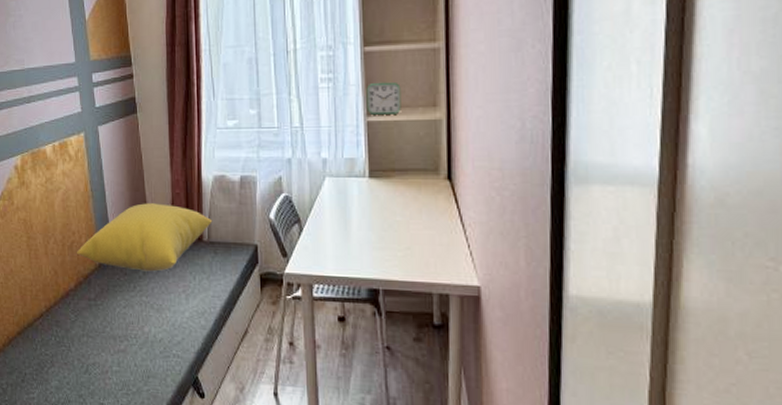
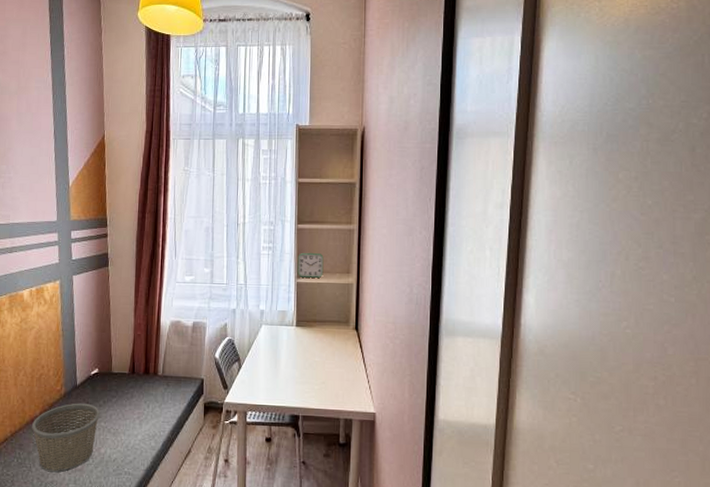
basket: none [67,274,140,353] -> present [31,403,100,473]
cushion: present [76,203,213,272] -> none [43,342,167,401]

